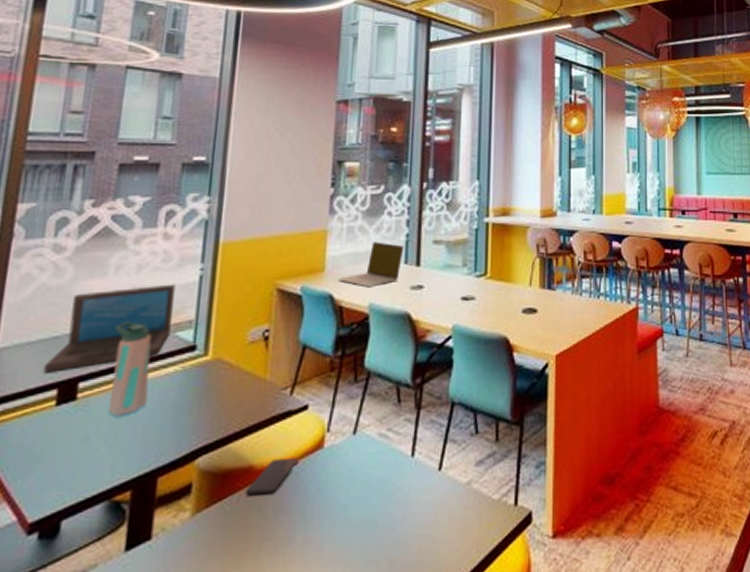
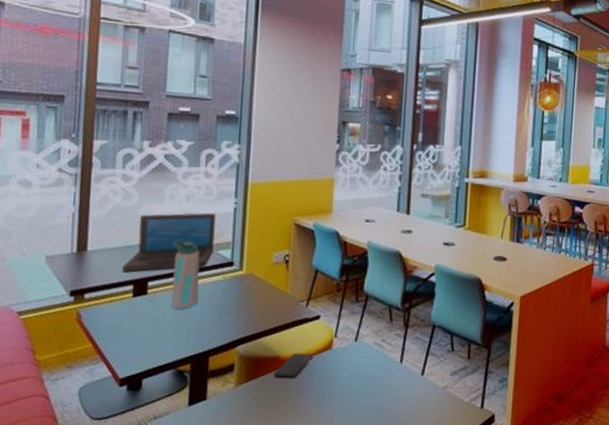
laptop: present [338,241,404,288] -> none [343,191,397,229]

